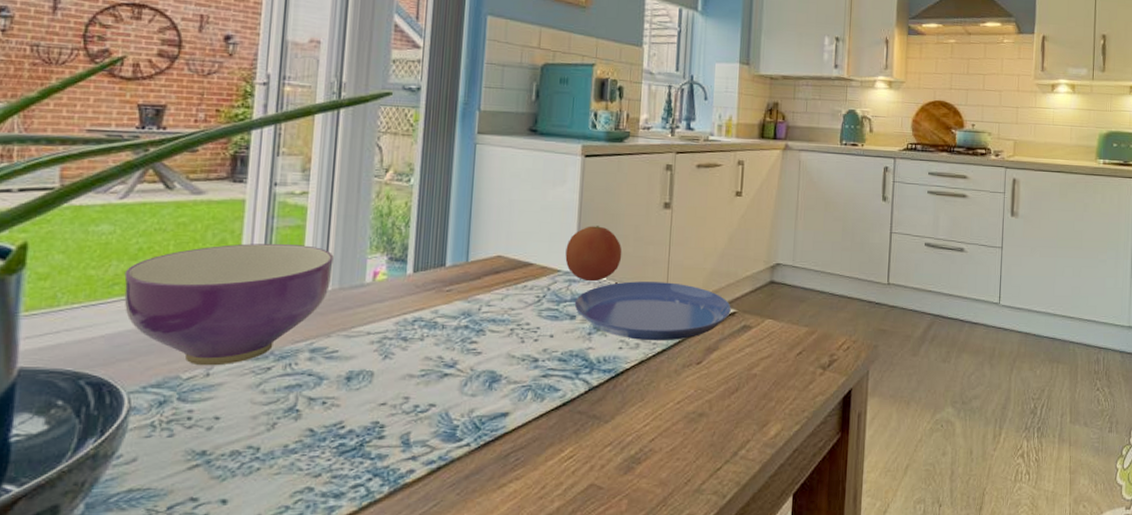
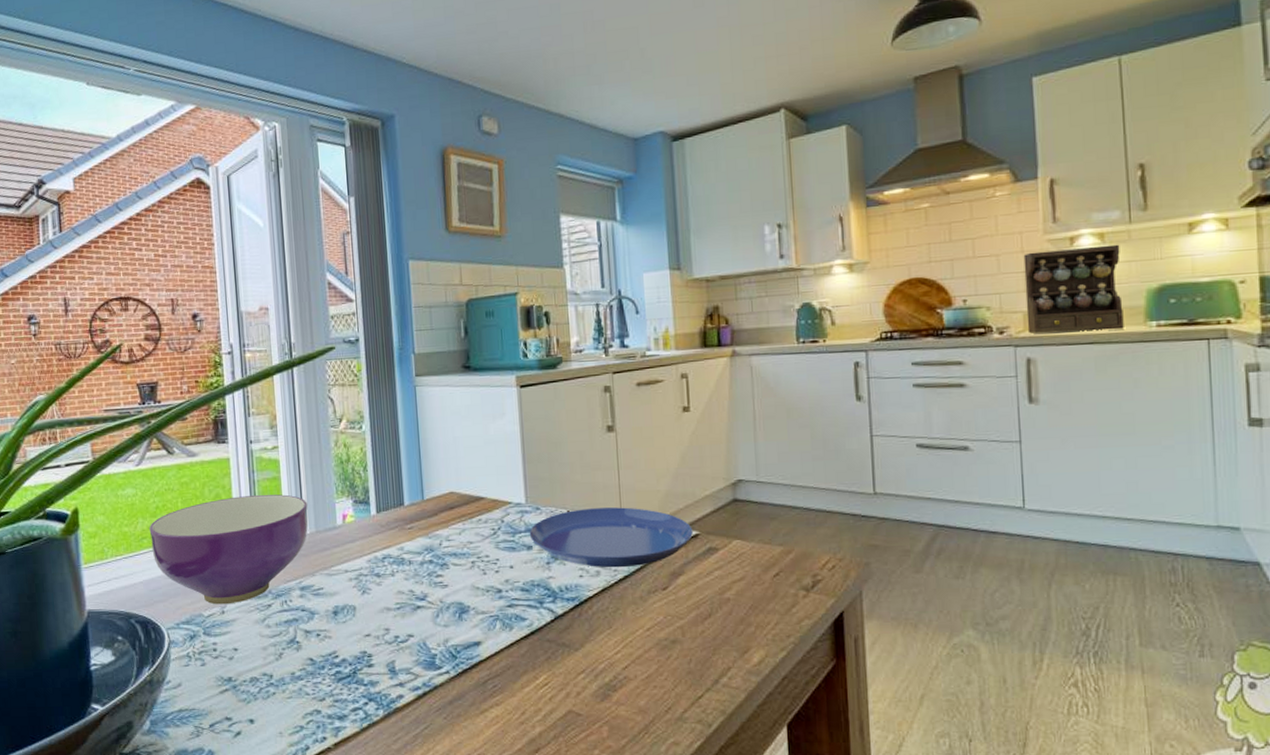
fruit: present [565,226,622,282] -> none [513,455,571,512]
spice rack: none [1016,92,1085,163] -> present [1023,244,1124,335]

